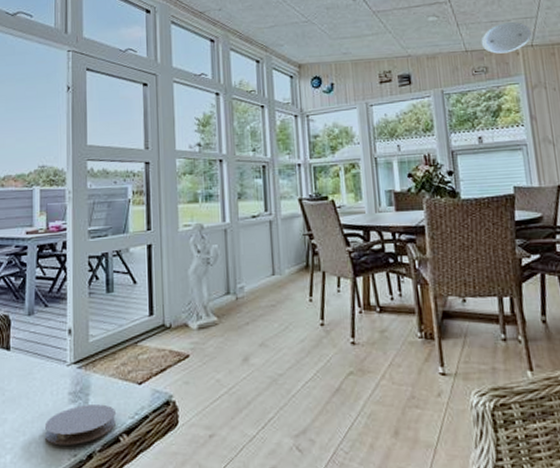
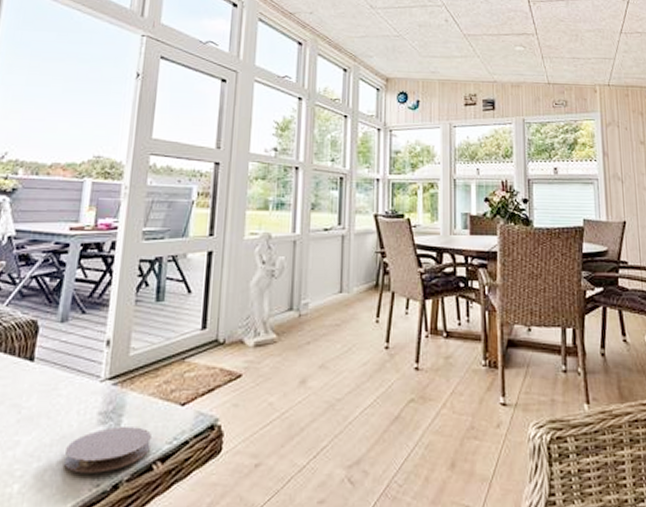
ceiling light: present [481,22,532,54] -> none [563,61,609,90]

